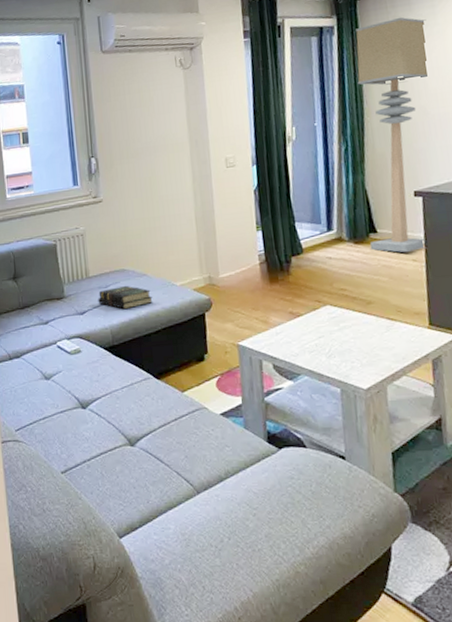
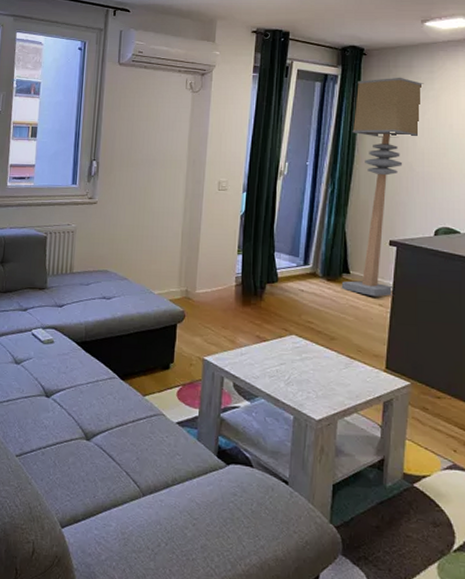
book: present [98,285,153,310] -> none [77,286,130,309]

